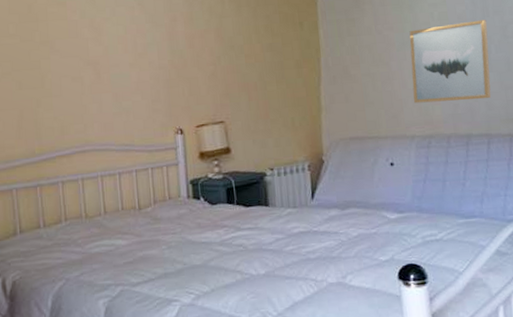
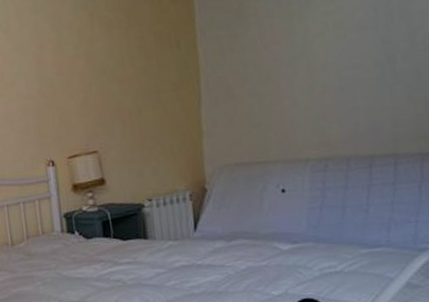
wall art: present [409,20,492,104] -> none [300,26,398,124]

